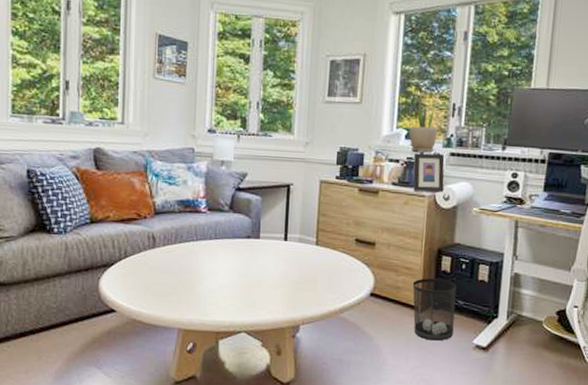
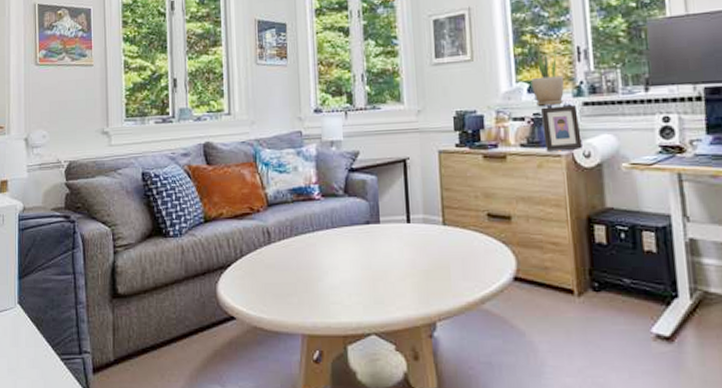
waste bin: present [412,278,457,341] -> none [562,253,624,332]

